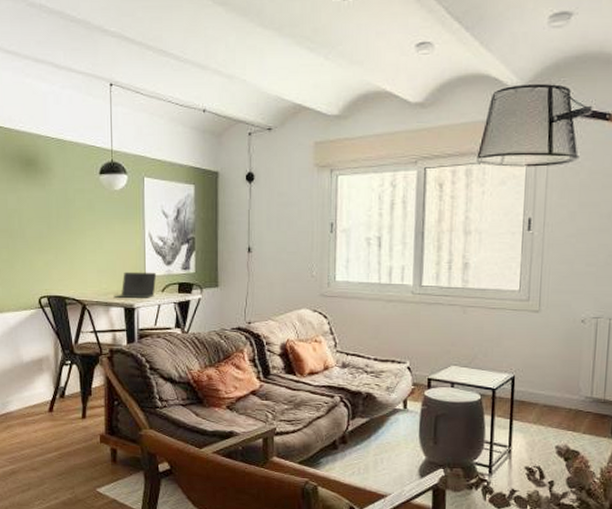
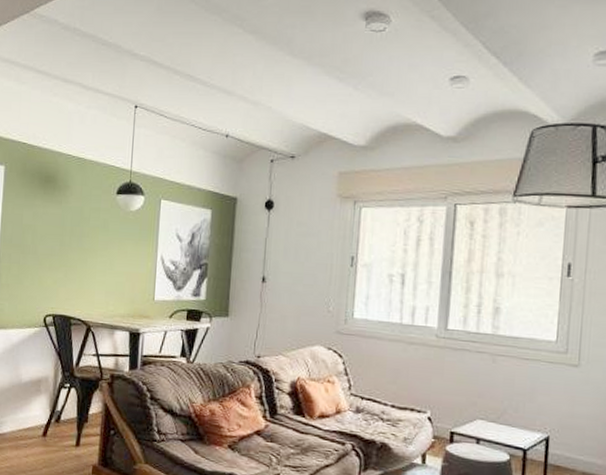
laptop: present [113,271,157,298] -> none [119,294,166,324]

